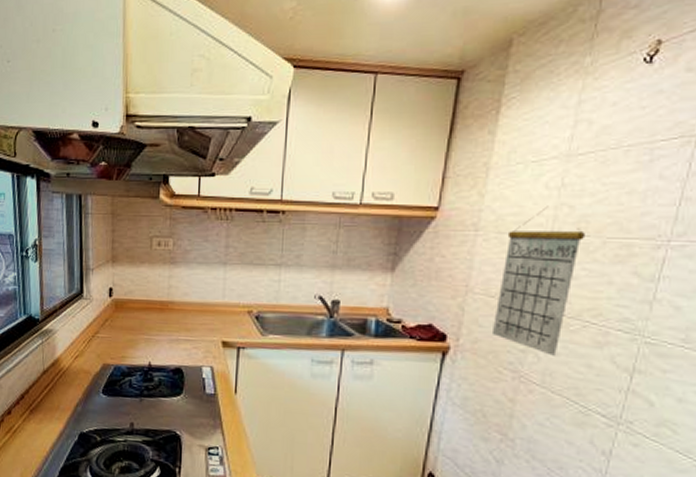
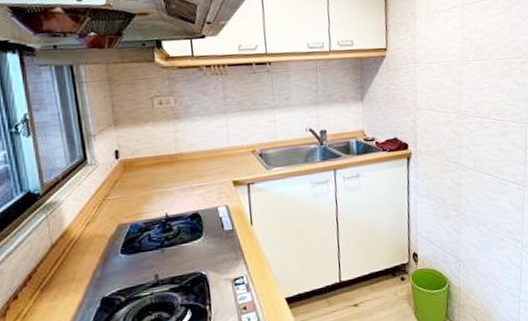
calendar: present [491,205,585,356] -> none [435,41,482,147]

